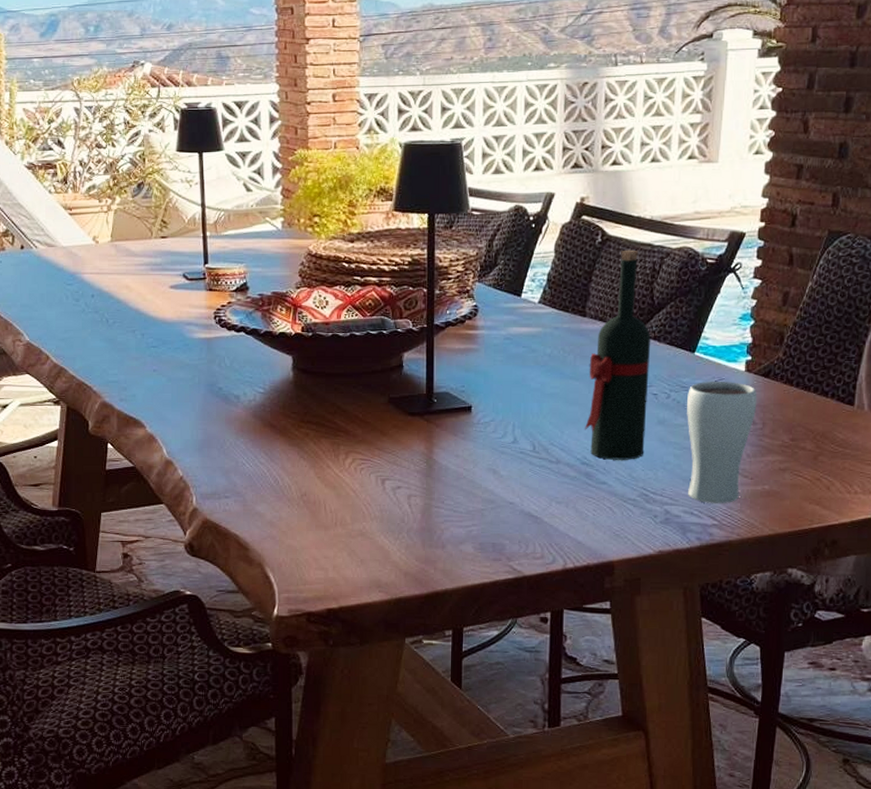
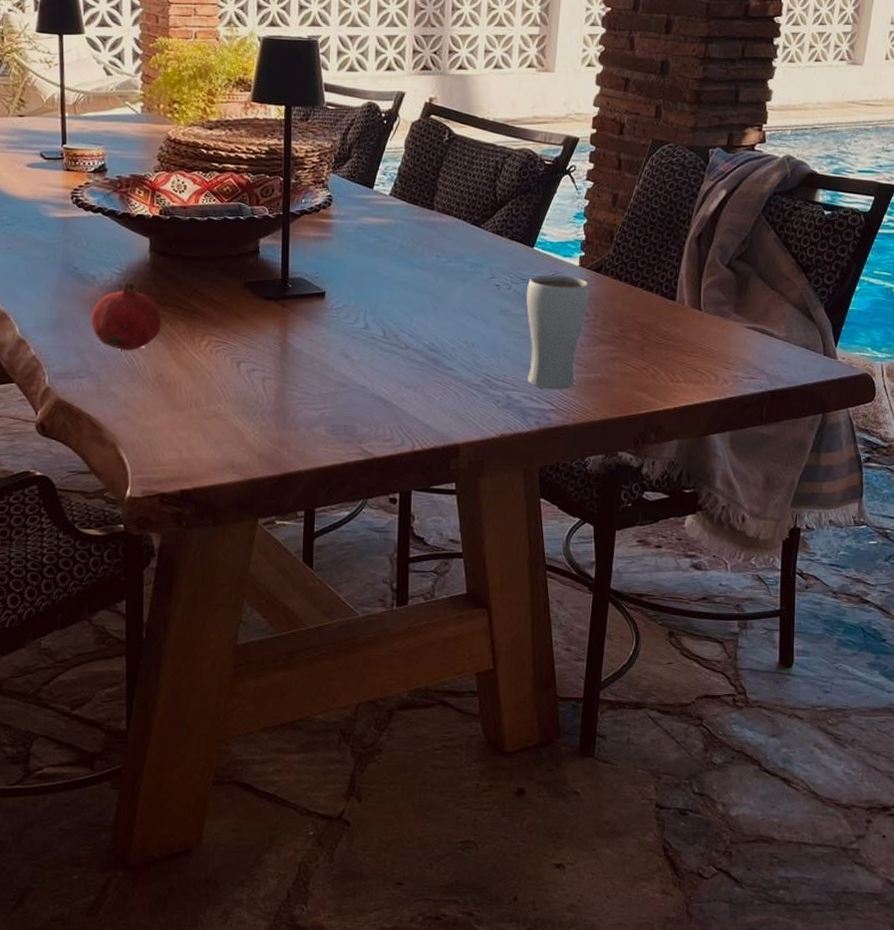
fruit: none [236,402,305,470] -> present [91,282,162,351]
wine bottle: present [585,249,651,460] -> none [432,149,494,347]

